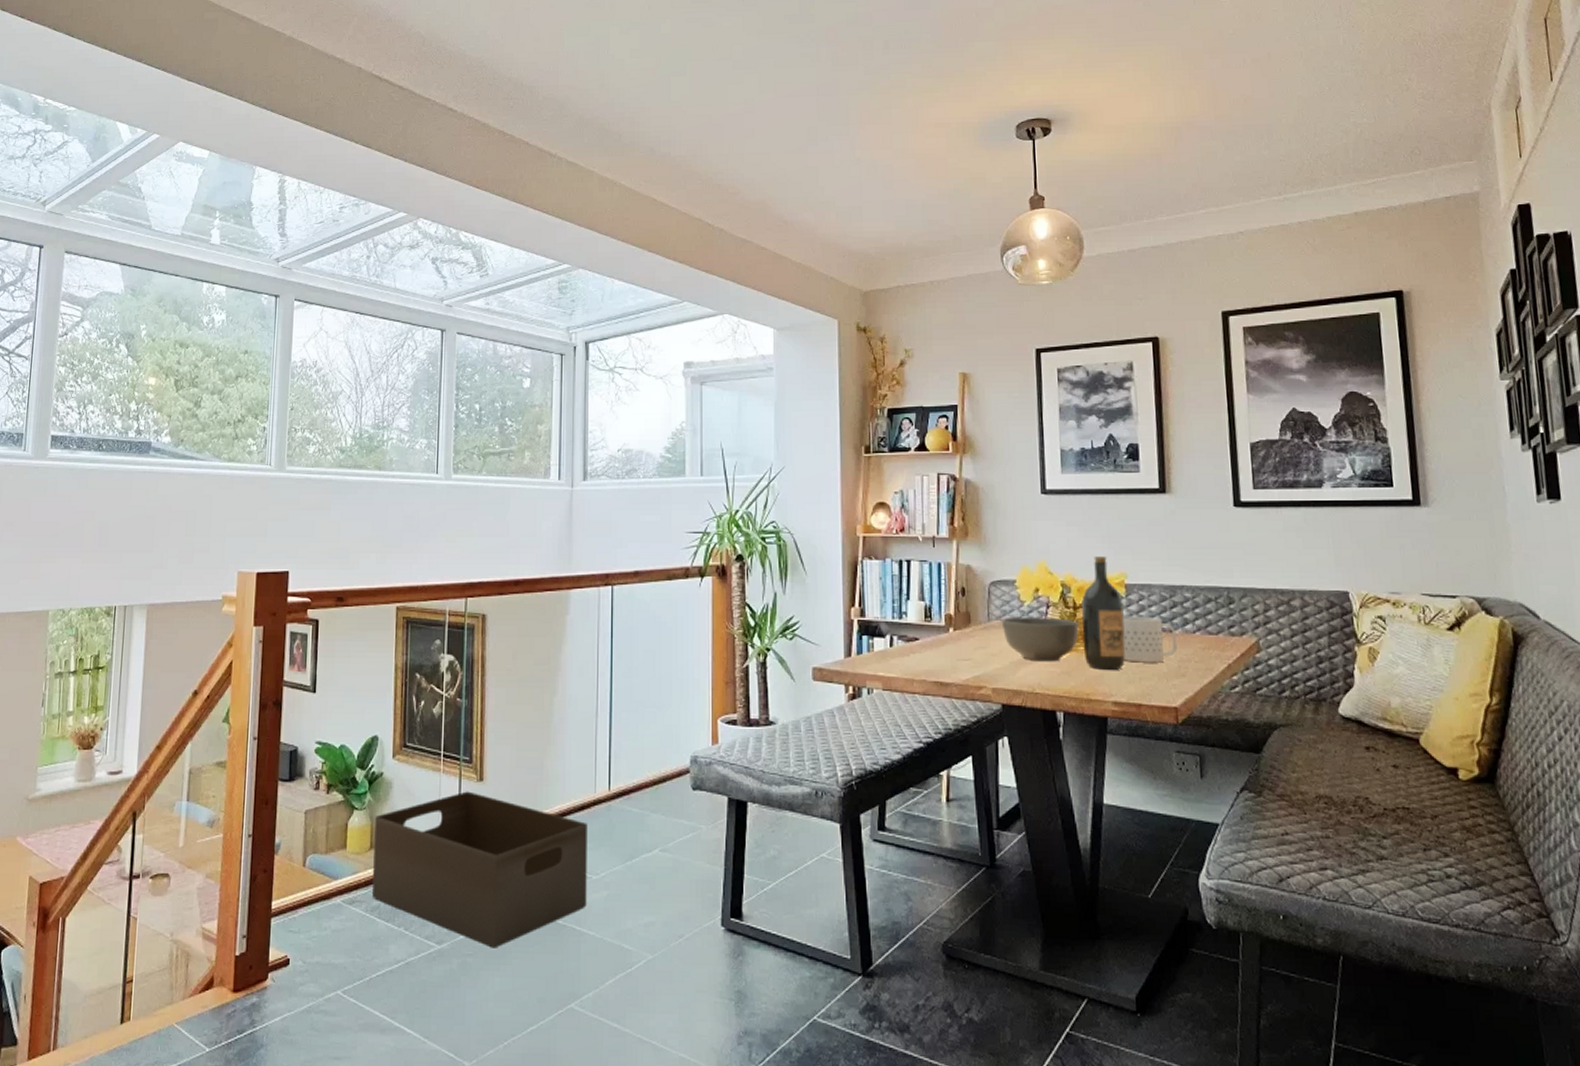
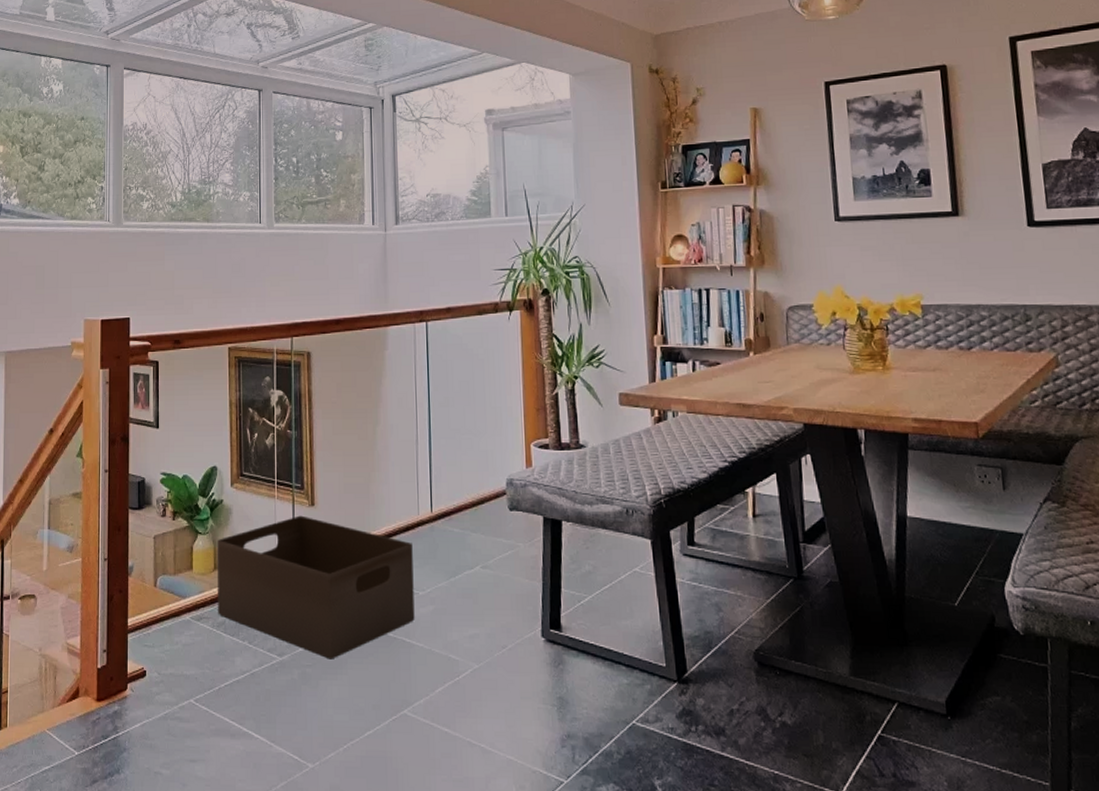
bowl: present [1001,616,1079,662] -> none [800,339,877,382]
wine bottle: present [1082,556,1126,670] -> none [878,279,924,388]
mug: present [1122,616,1178,663] -> none [920,335,976,380]

